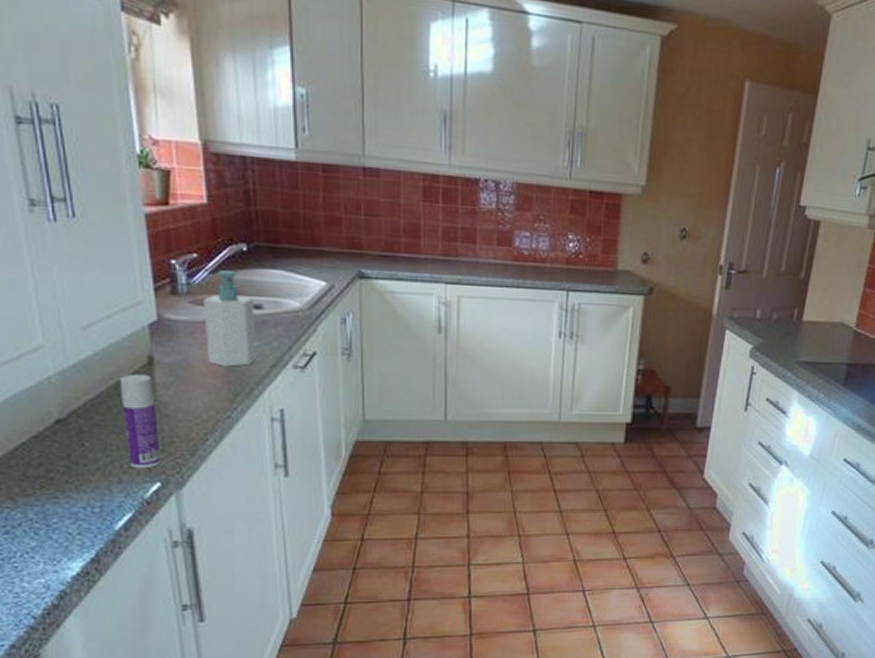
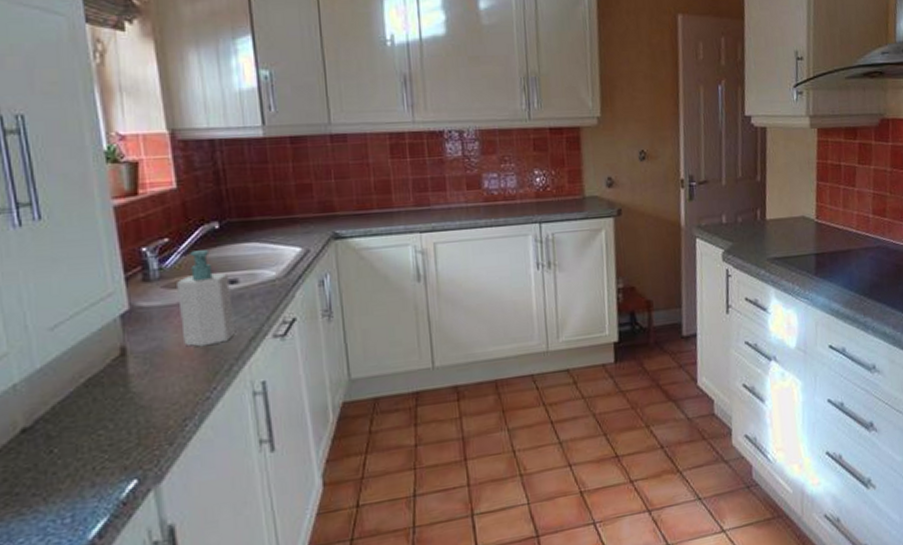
bottle: present [119,374,161,469] -> none [90,366,137,469]

